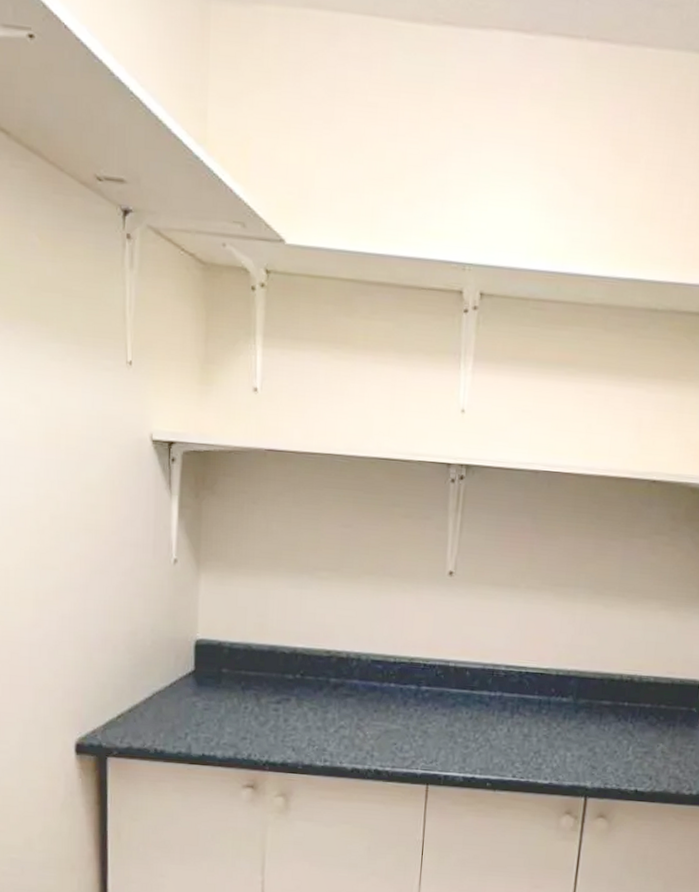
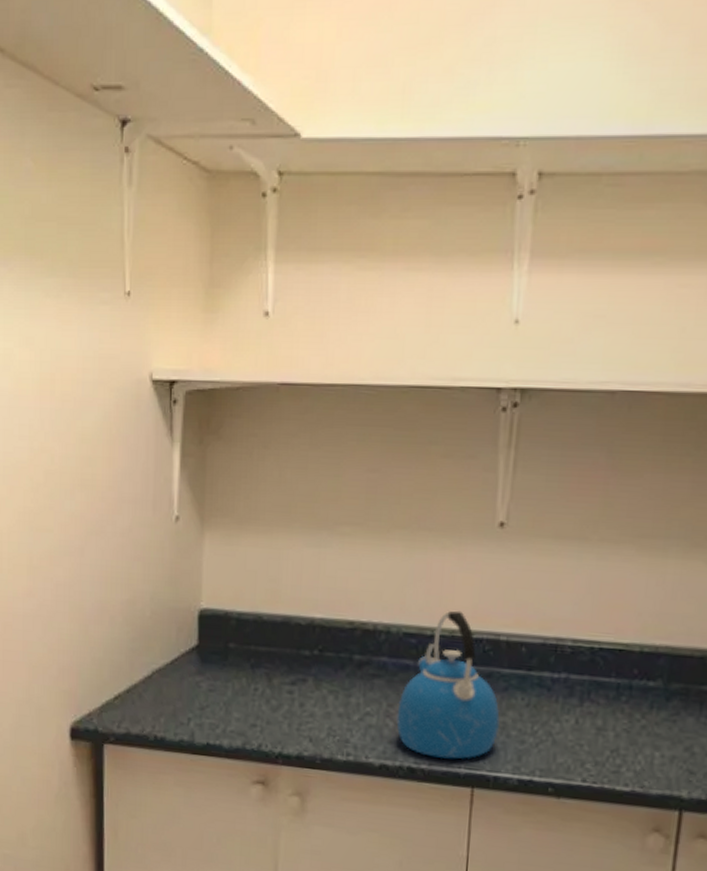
kettle: none [366,642,449,762] -> present [396,610,500,759]

